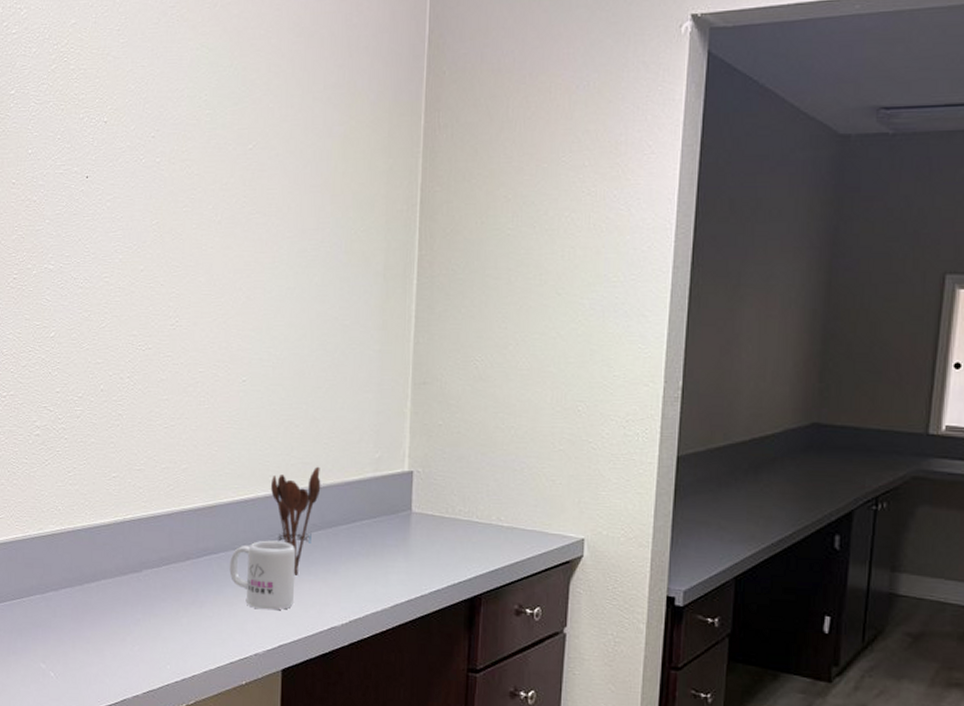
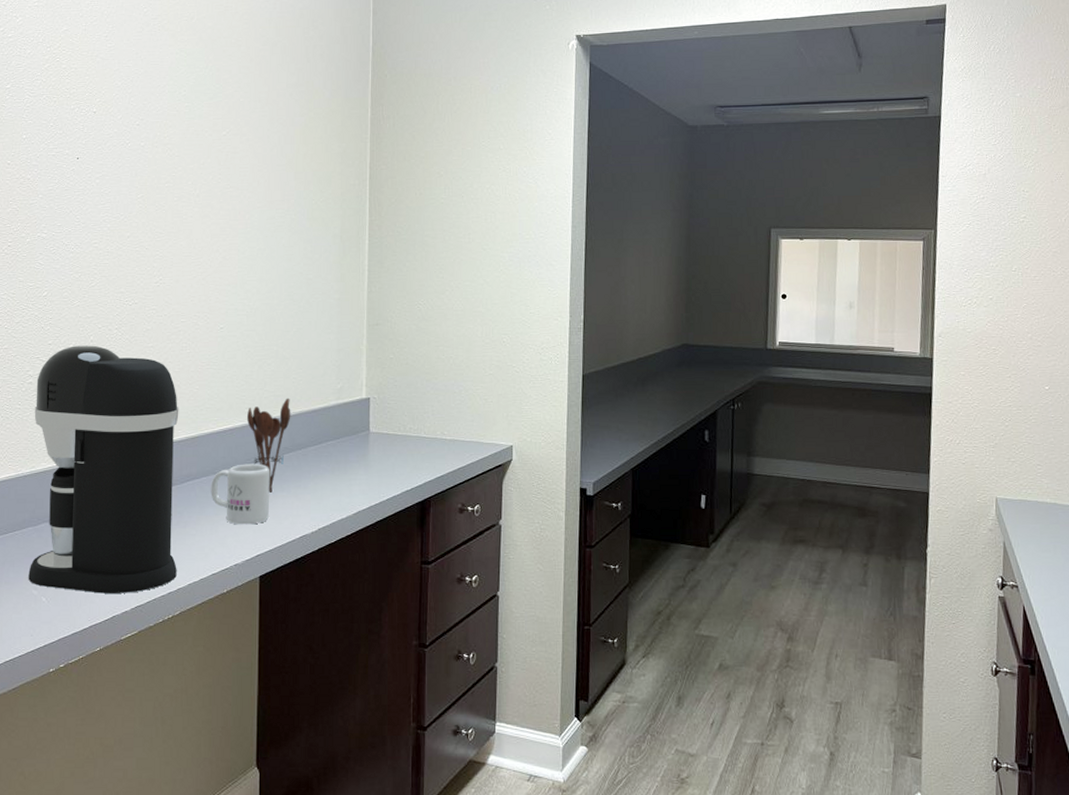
coffee maker: none [36,395,196,676] -> present [28,345,179,594]

